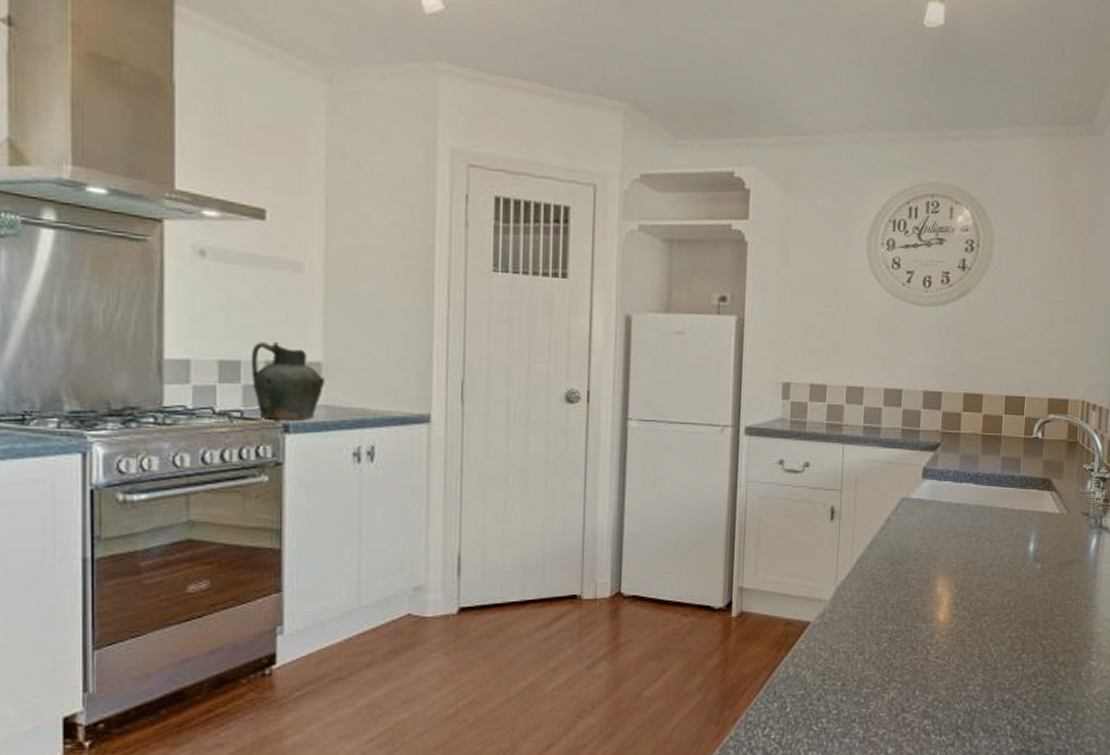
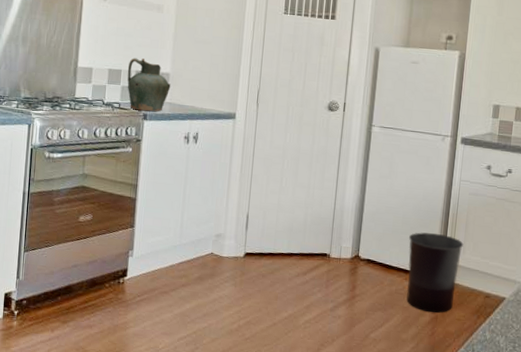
waste bin: none [685,553,755,654] -> present [406,232,464,313]

